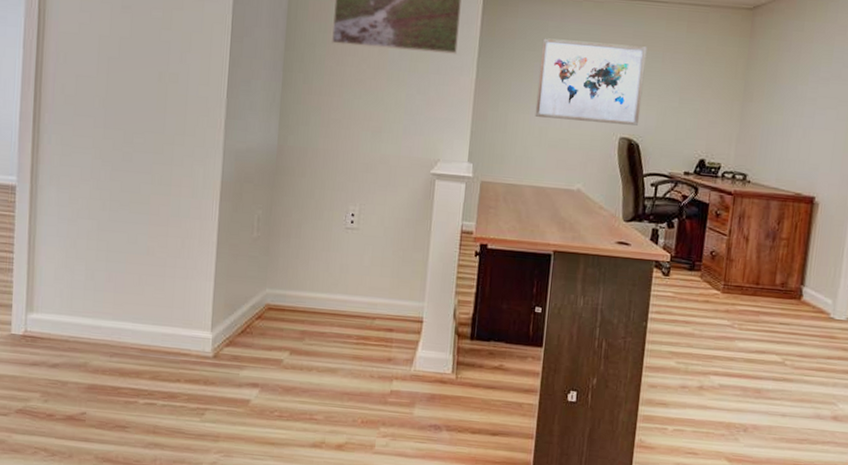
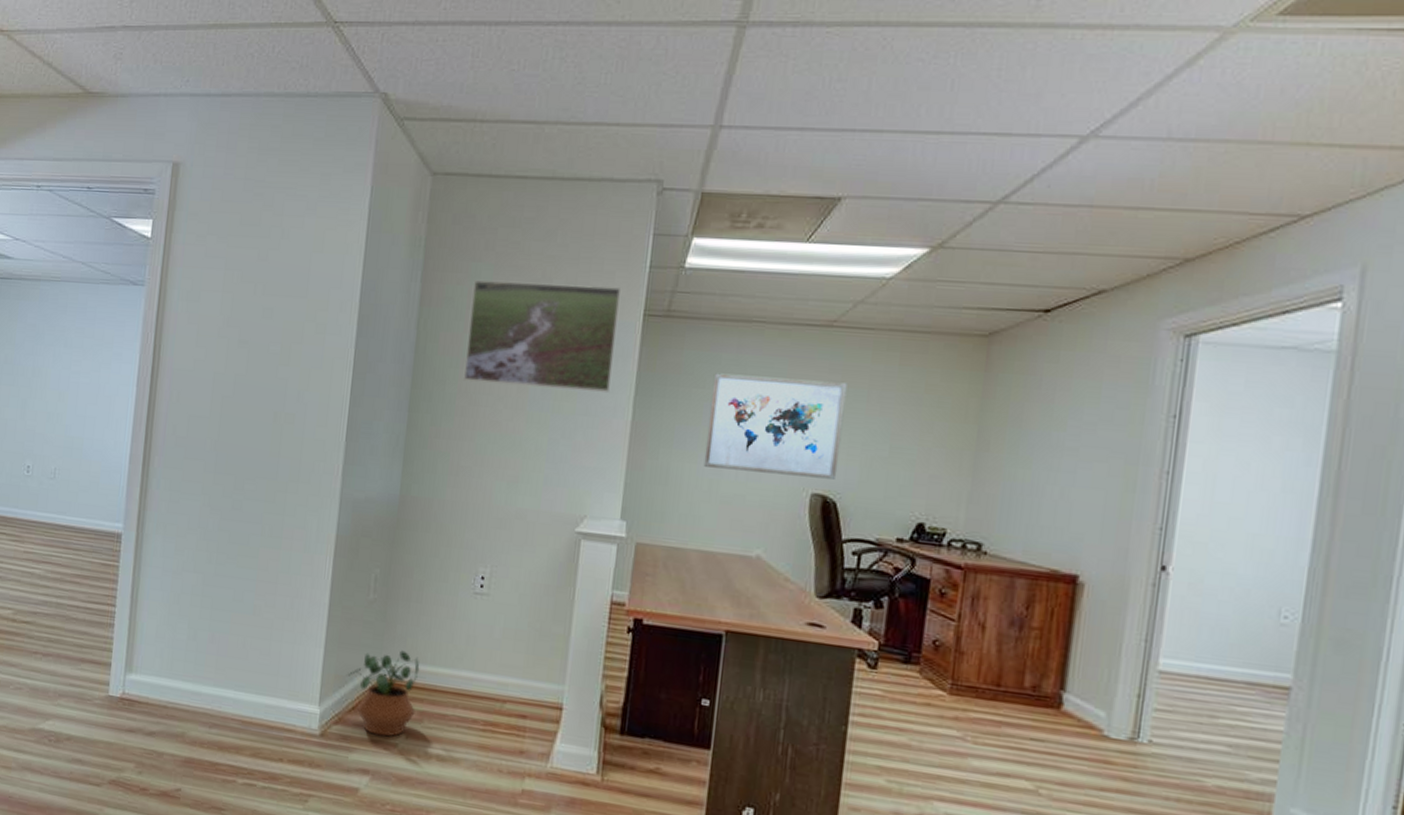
potted plant: none [236,280,300,354] -> present [347,650,420,737]

